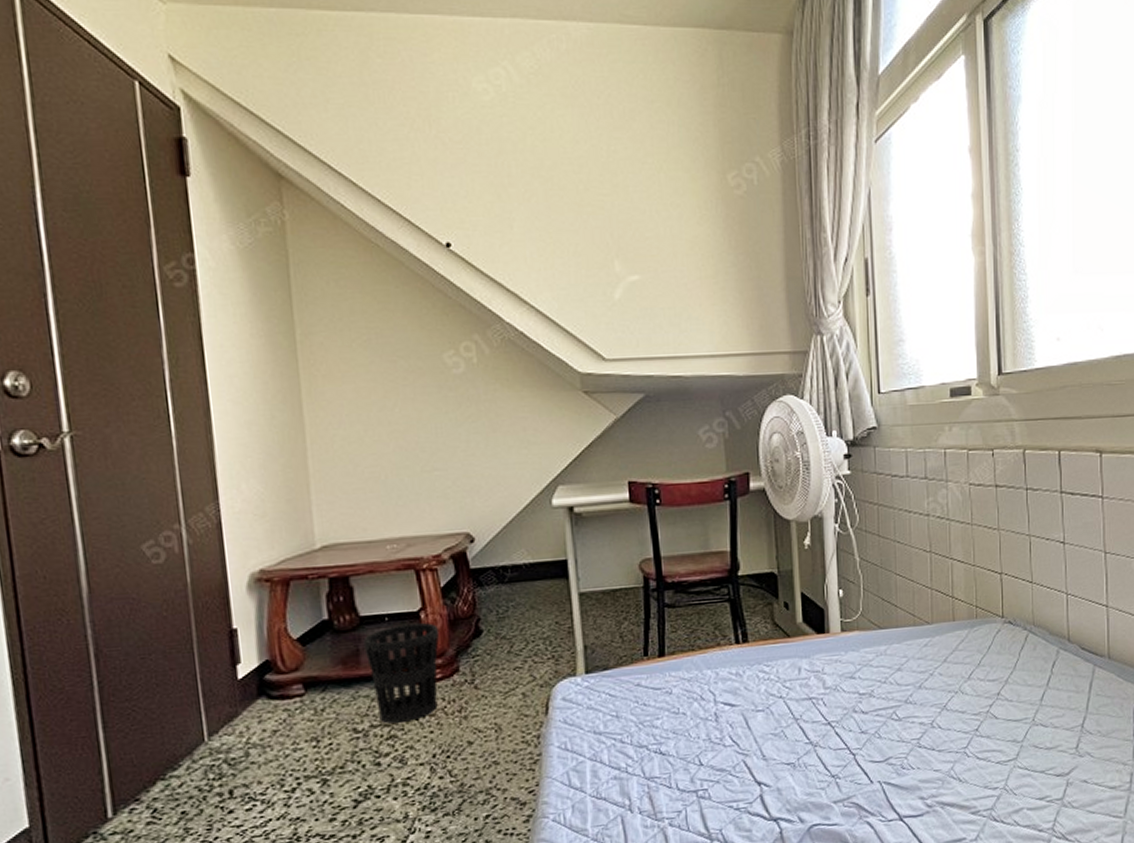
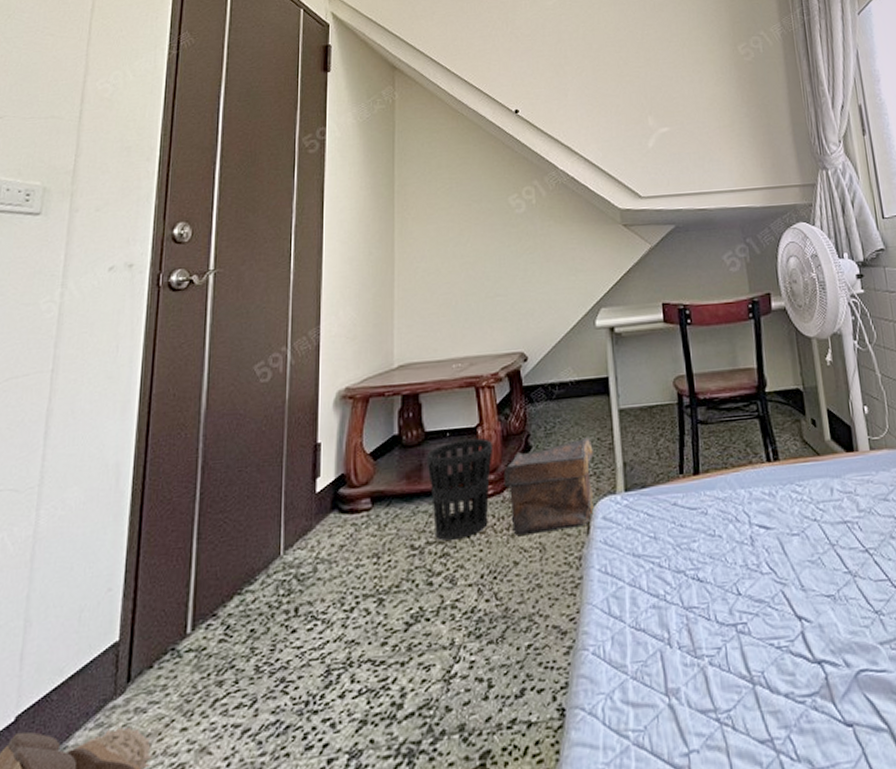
pouch: none [452,621,554,717] -> present [503,437,595,535]

